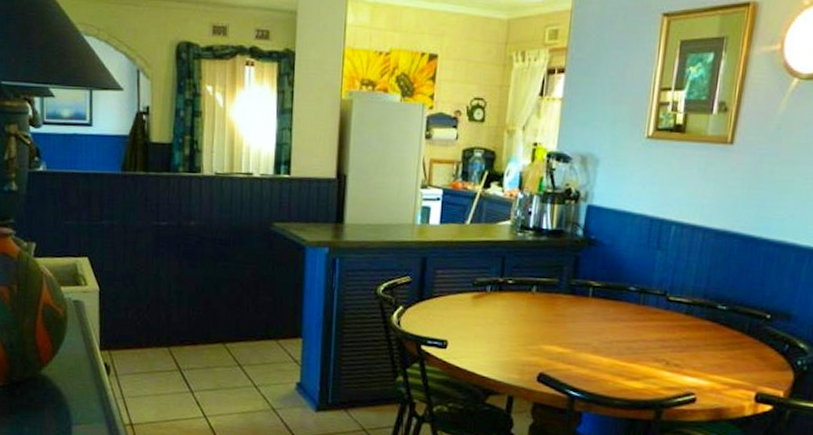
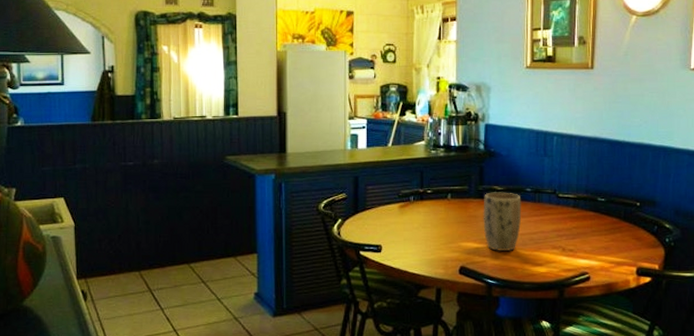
plant pot: none [571,288,622,360] -> present [483,192,522,251]

